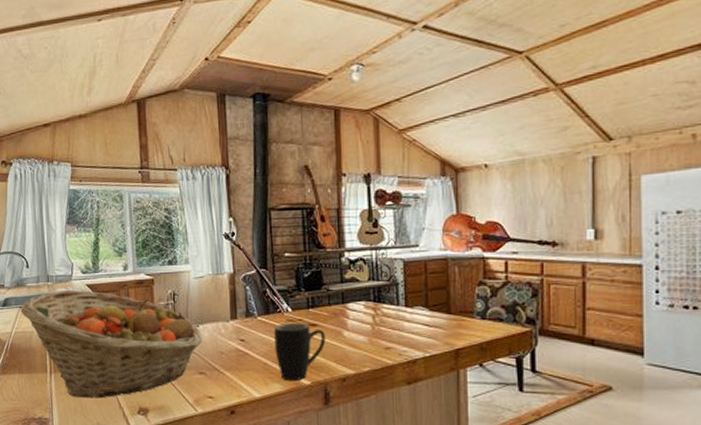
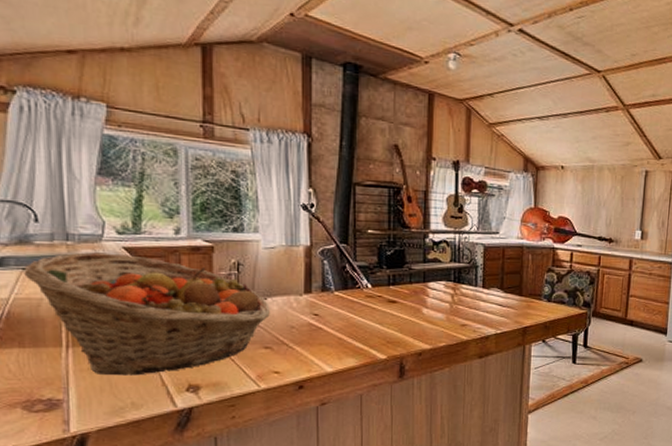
mug: present [274,323,326,381] -> none [351,299,405,356]

